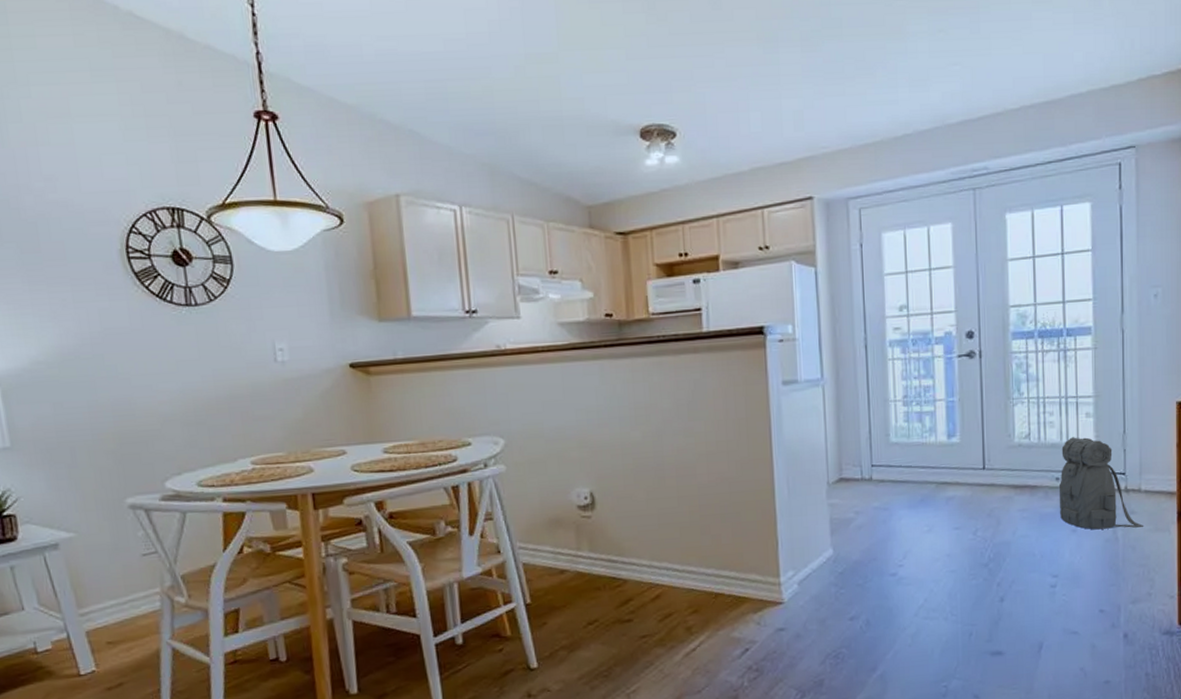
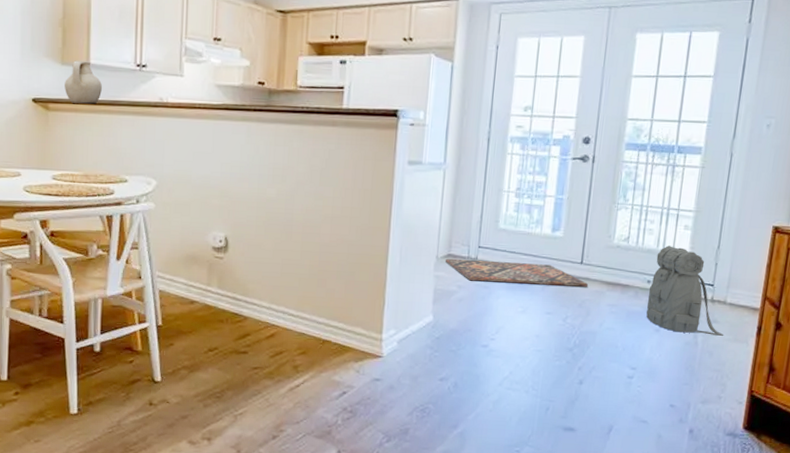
ceramic pitcher: none [385,314,429,364] -> present [64,60,102,105]
doormat: none [837,475,995,505] -> present [444,258,589,288]

